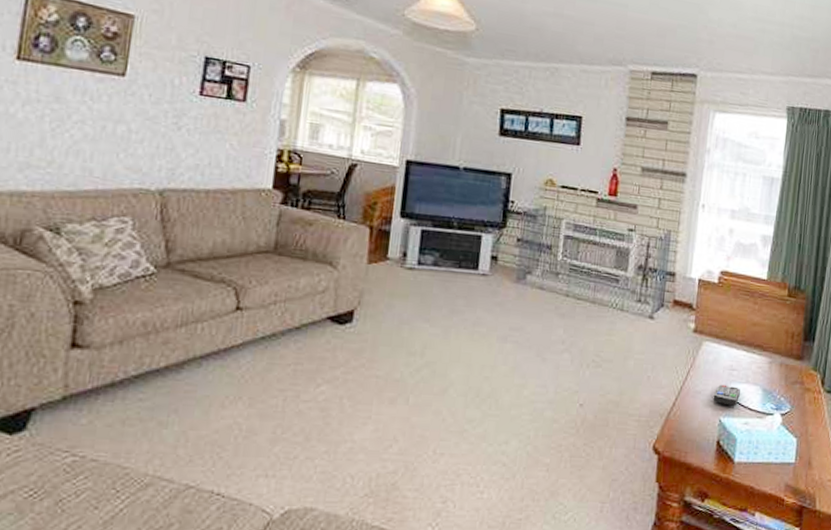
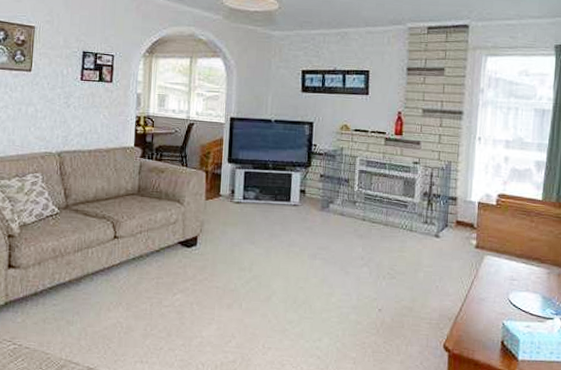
remote control: present [713,384,740,406] -> none [496,292,521,311]

